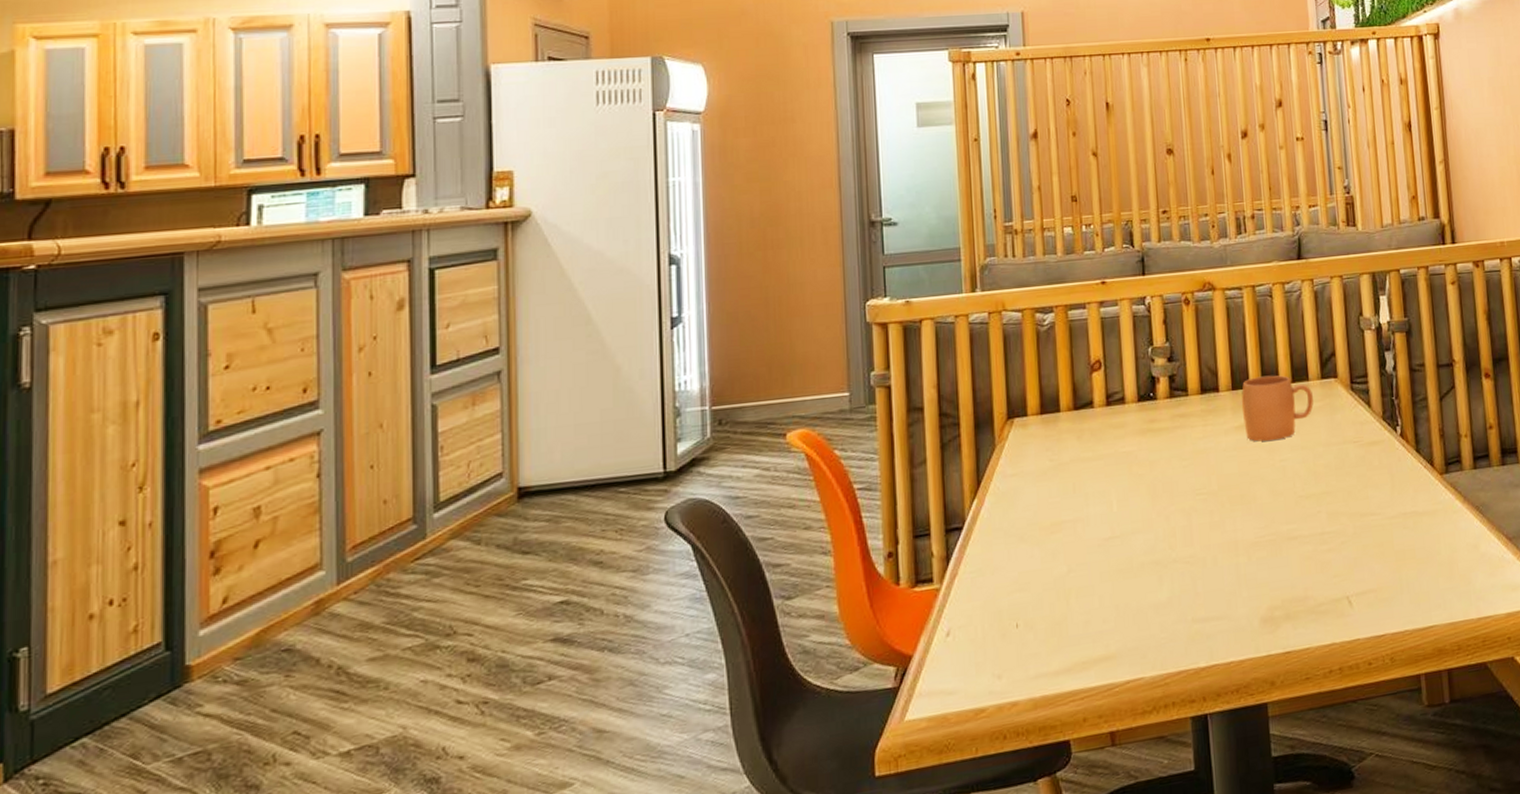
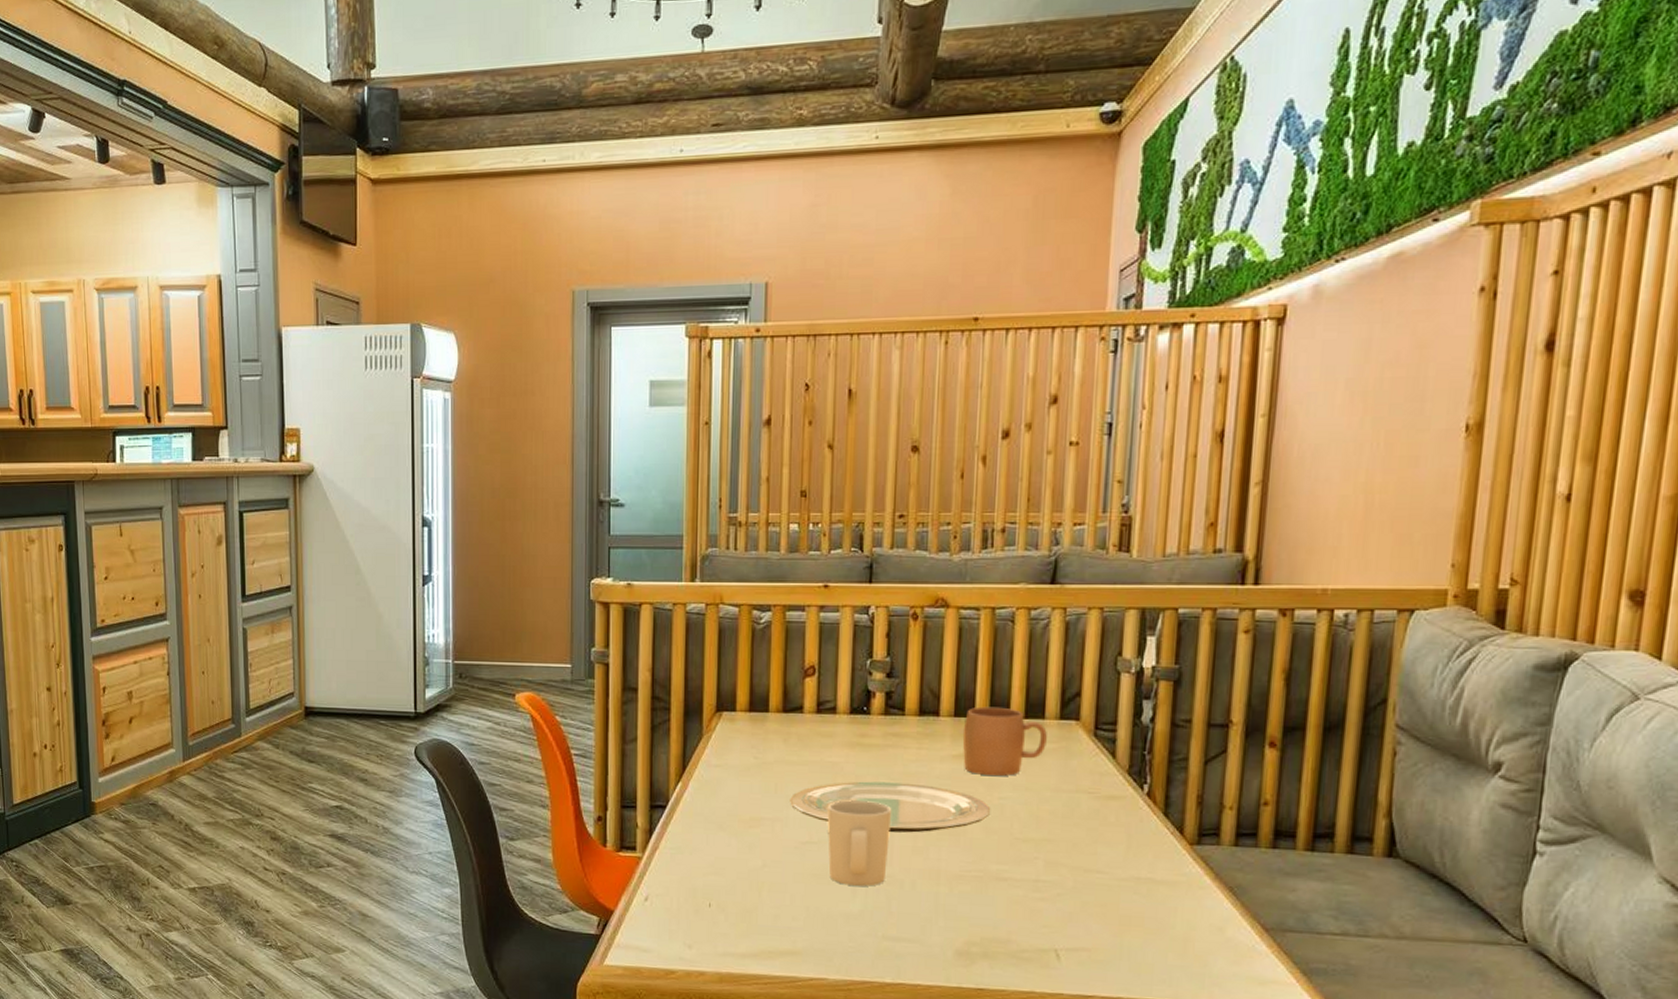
plate: none [1089,459,1275,513] -> present [790,781,991,833]
mug: none [1126,484,1189,575] -> present [827,800,892,887]

